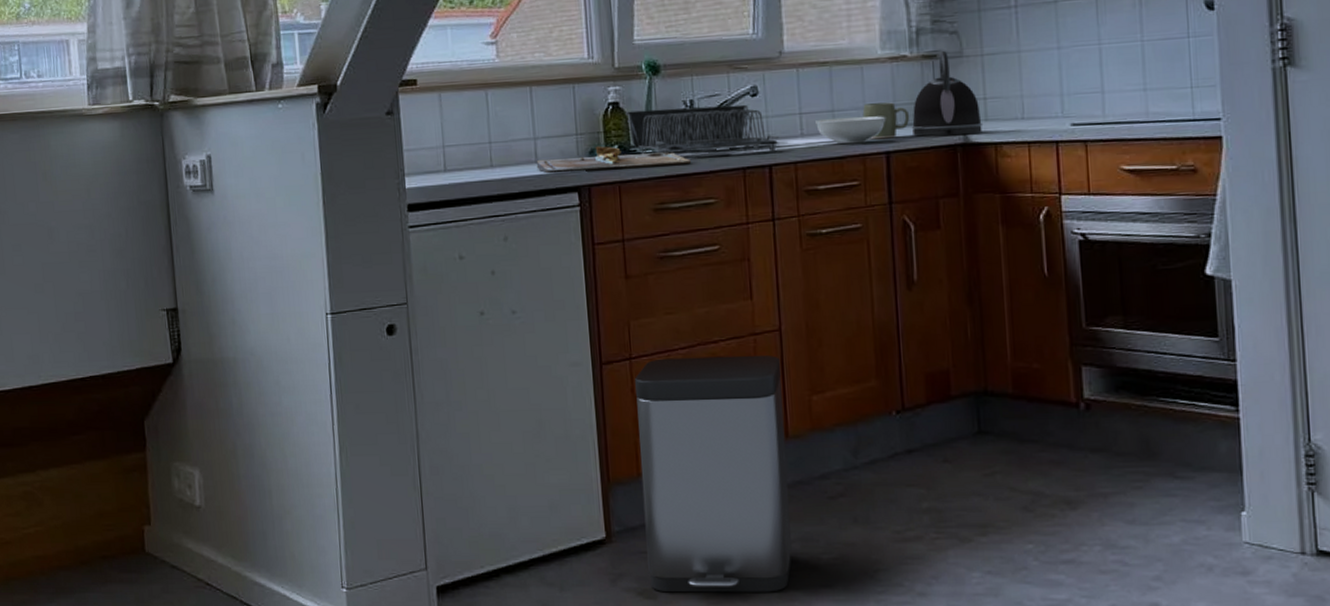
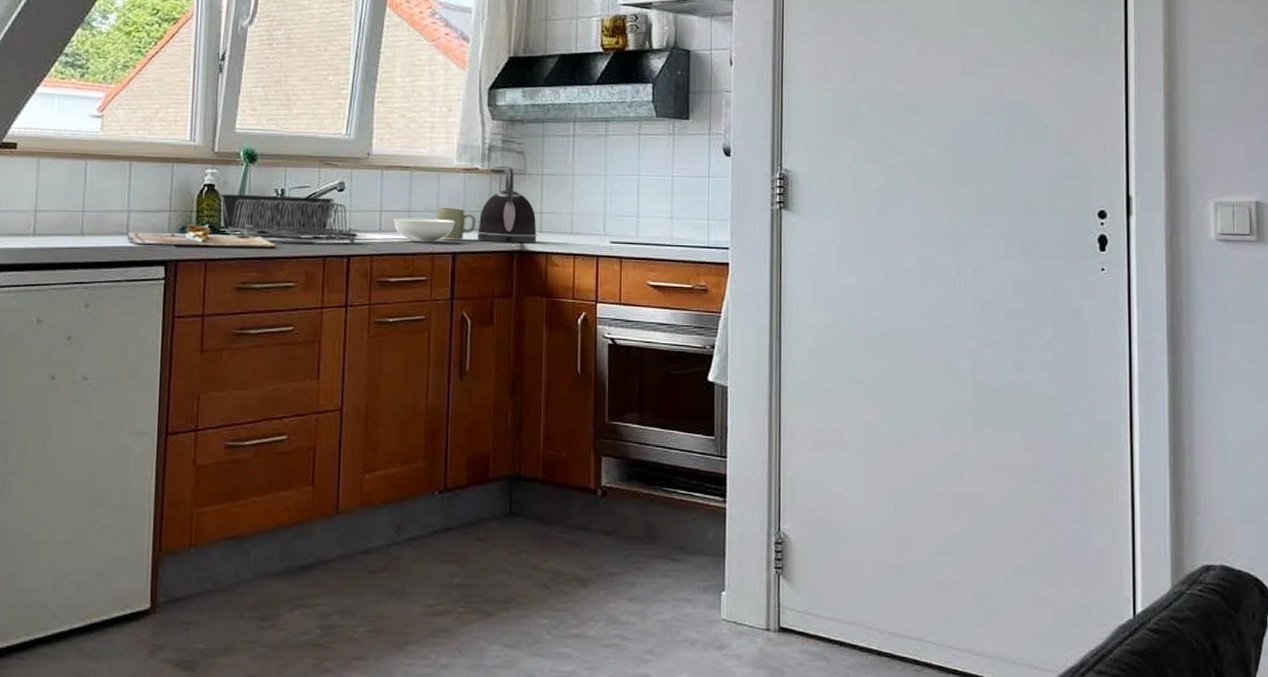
pedal bin: present [635,355,793,593] -> none [189,431,339,664]

